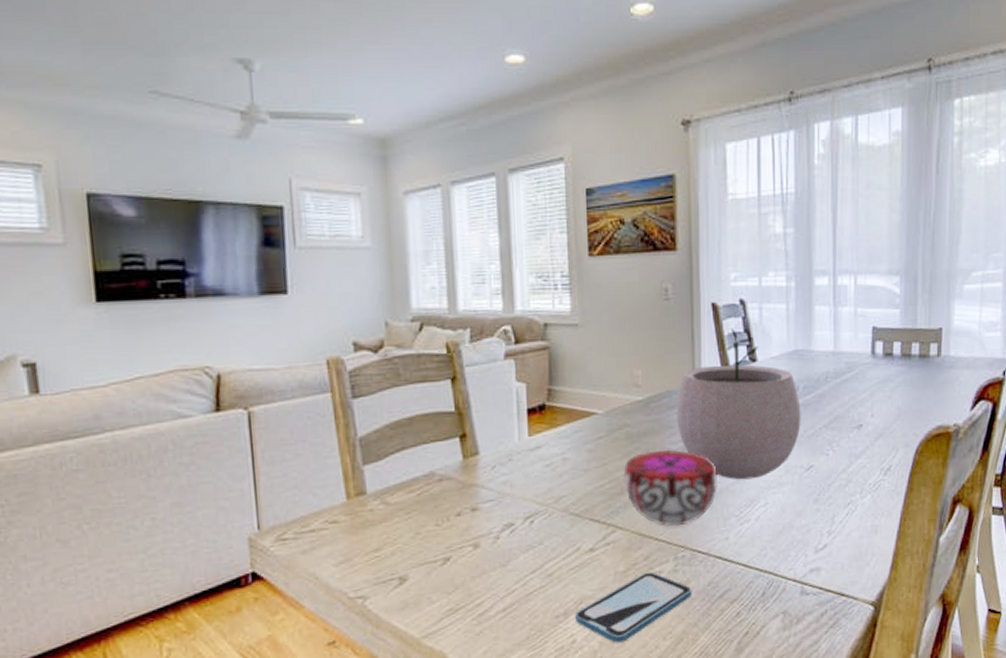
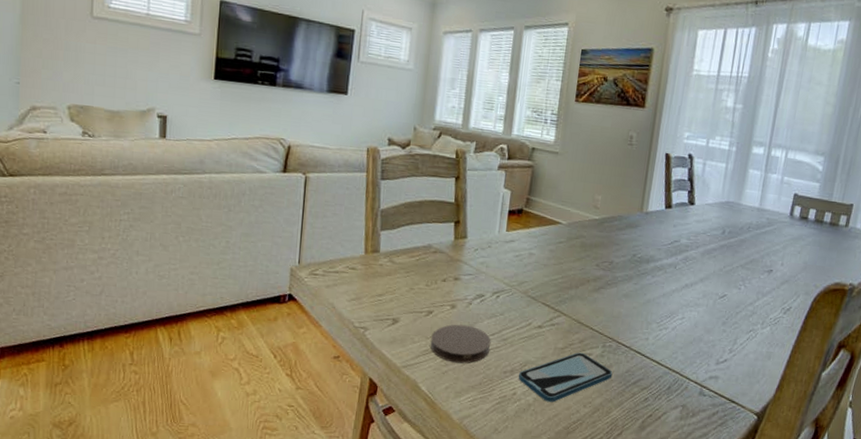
coaster: none [453,566,534,619] -> present [430,324,491,364]
decorative bowl: present [623,450,717,527] -> none [573,259,648,322]
plant pot: present [676,328,801,480] -> none [622,175,724,297]

